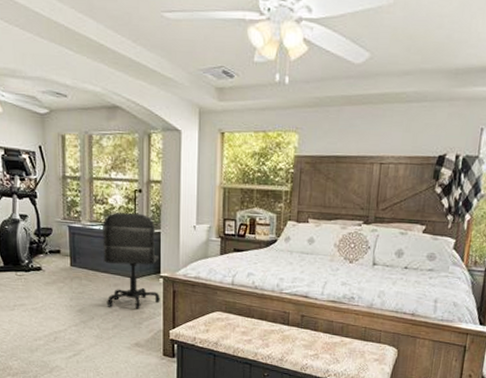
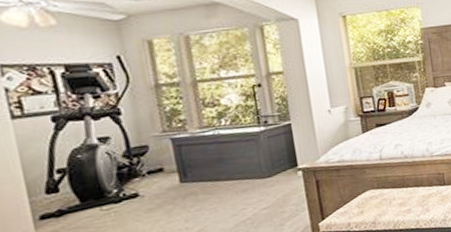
office chair: present [103,212,160,308] -> none [217,109,302,217]

